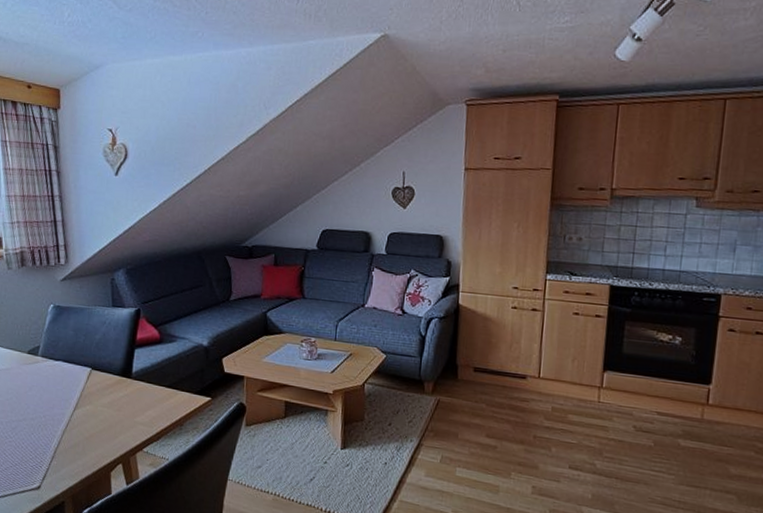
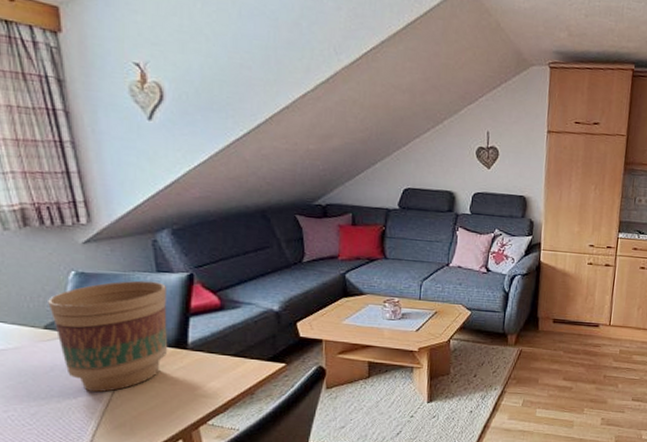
flower pot: none [32,314,119,414] -> present [48,280,168,393]

